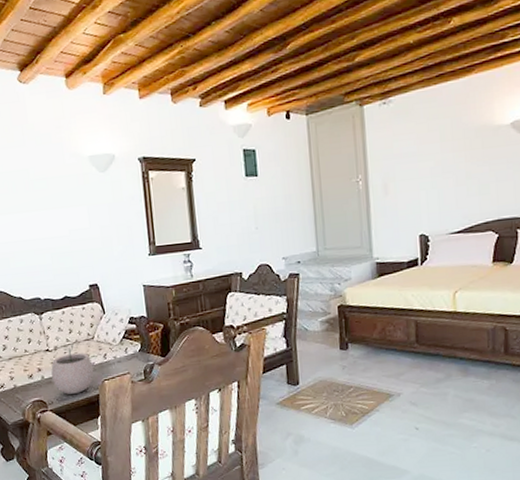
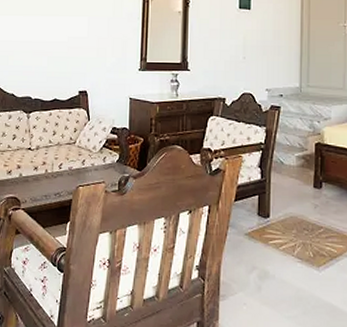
plant pot: present [51,343,94,394] -> none [29,145,71,196]

